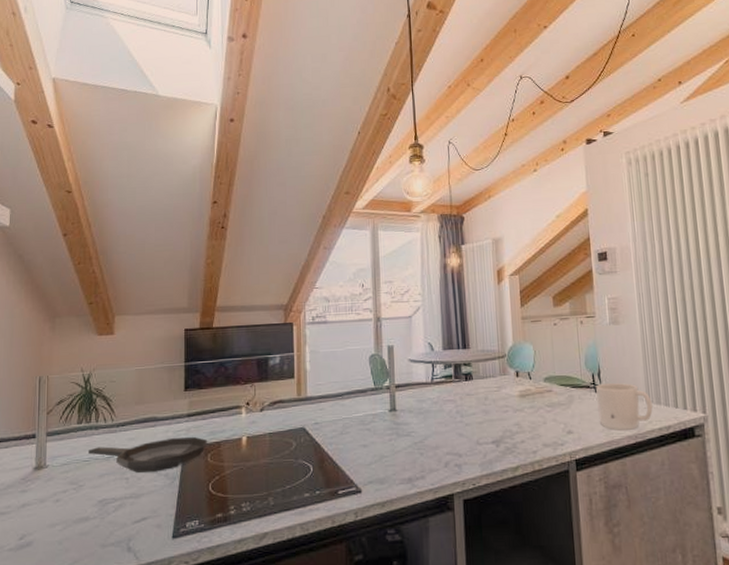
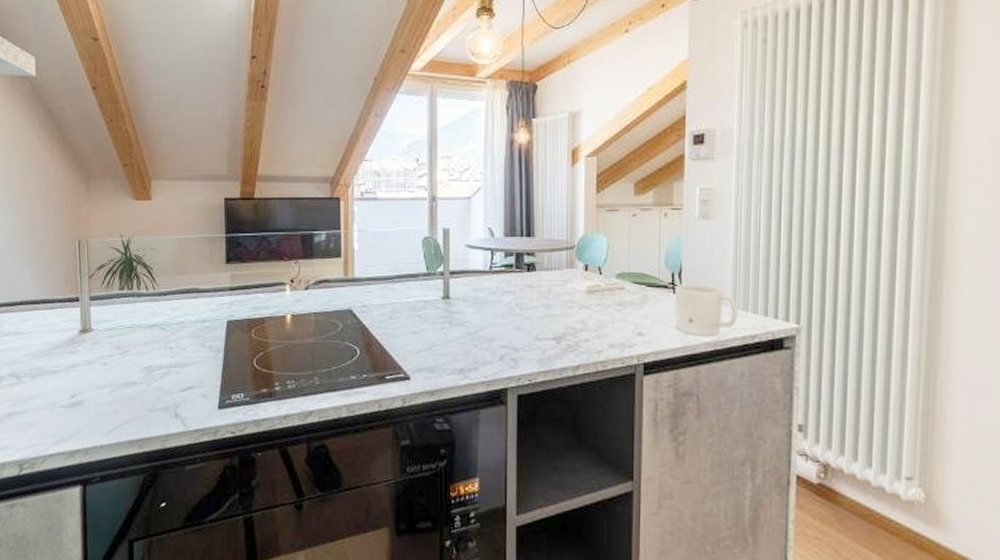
frying pan: present [87,436,208,473] -> none [131,310,252,343]

